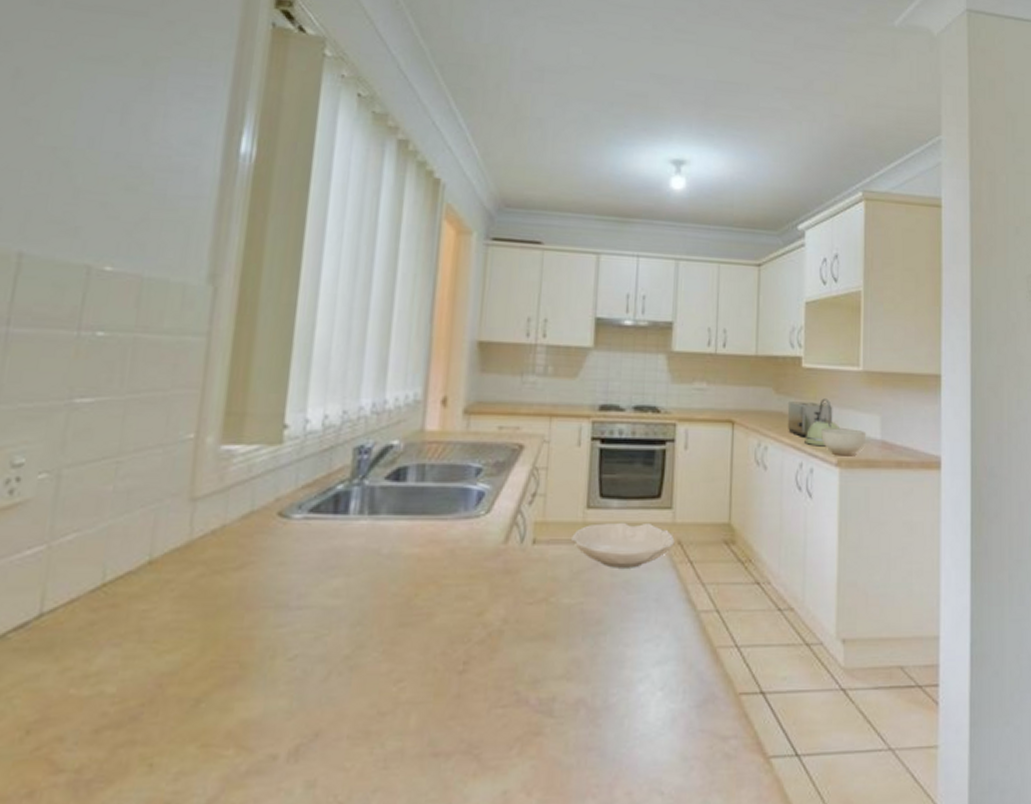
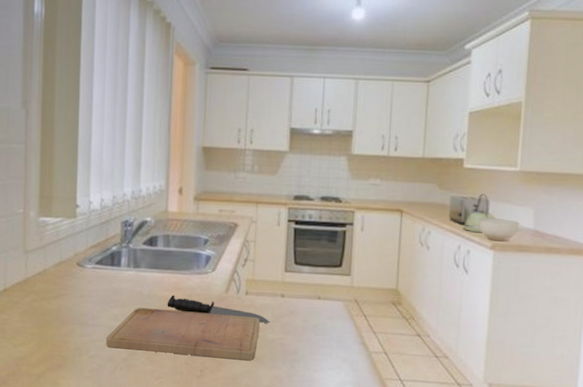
cutting board: none [317,574,552,641] -> present [106,307,260,361]
knife: none [417,551,568,583] -> present [167,294,271,323]
bowl: present [570,522,675,568] -> none [273,283,352,317]

